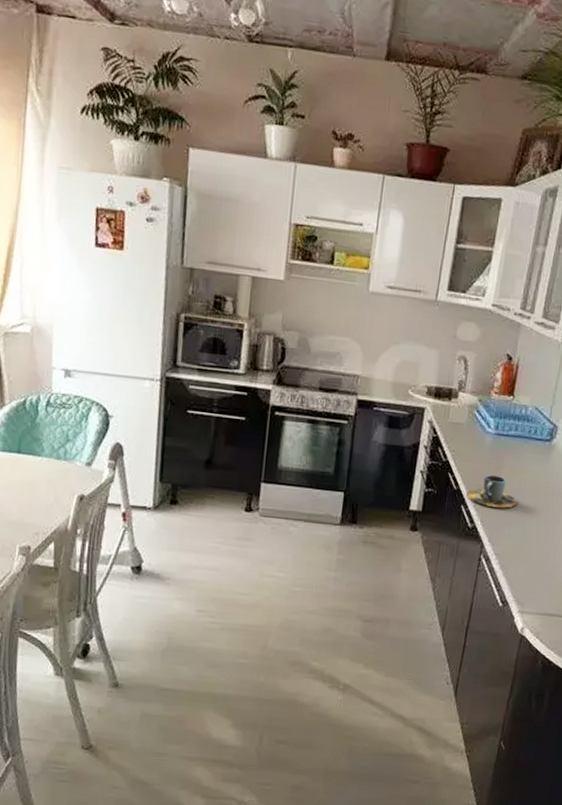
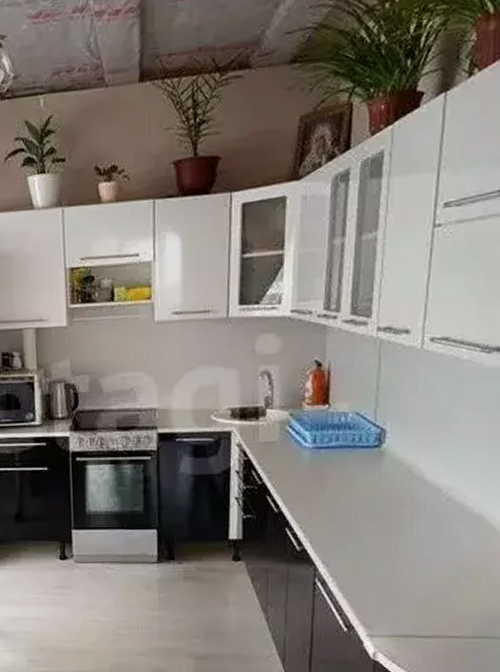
cup: present [466,475,518,508] -> none [290,492,350,526]

